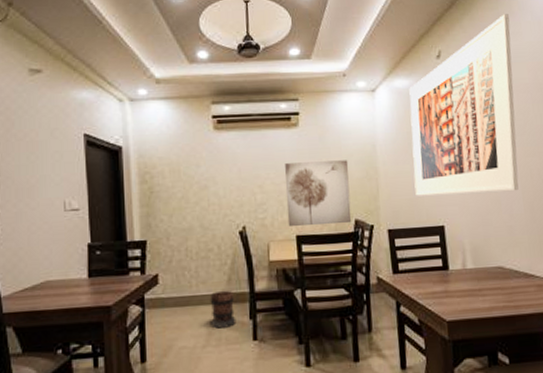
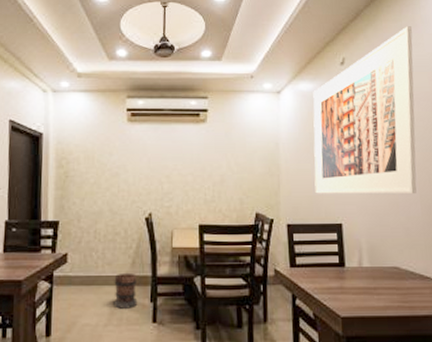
wall art: present [285,160,352,226] -> none [191,156,253,217]

